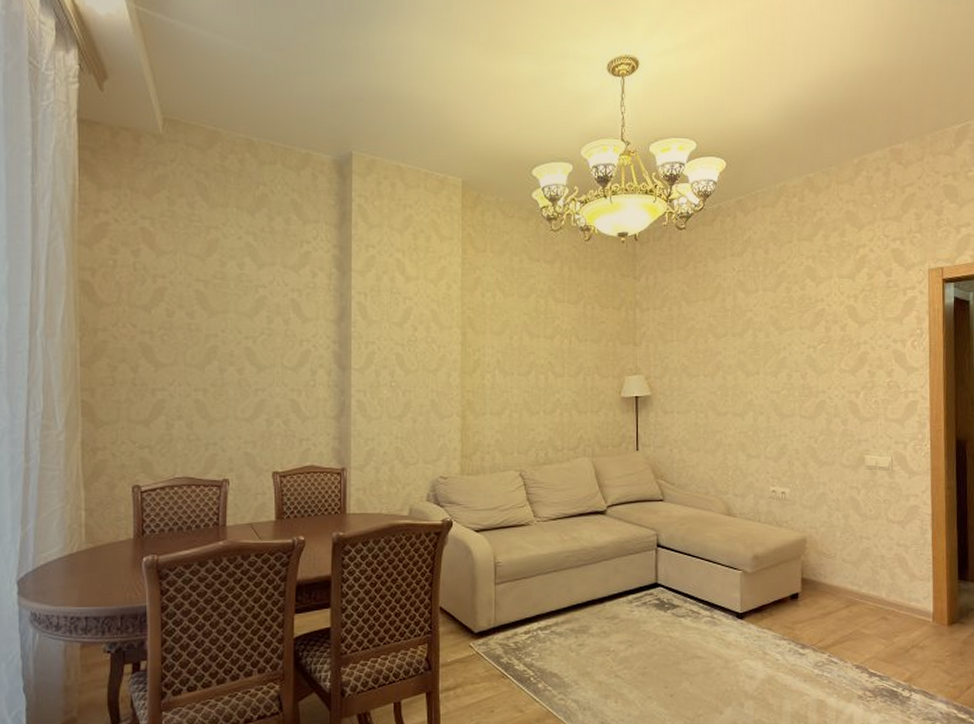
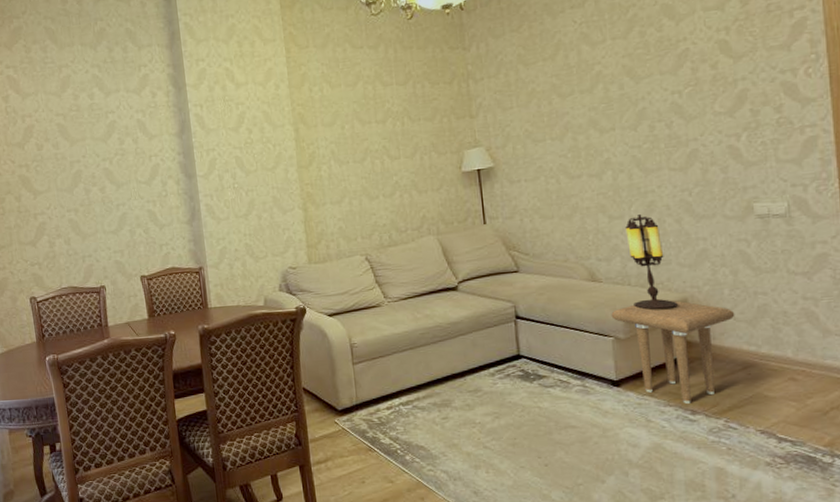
side table: none [741,536,844,638] -> present [611,298,735,404]
table lamp: none [760,456,798,546] -> present [625,214,678,310]

